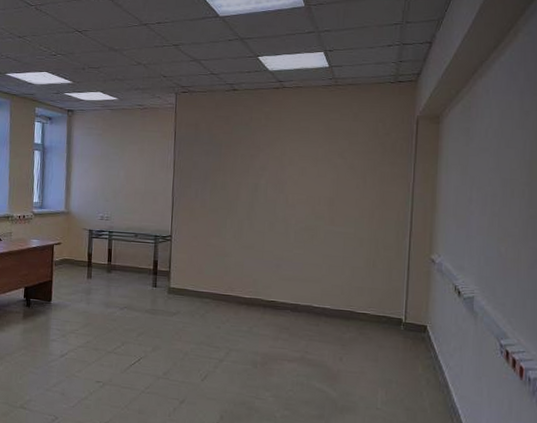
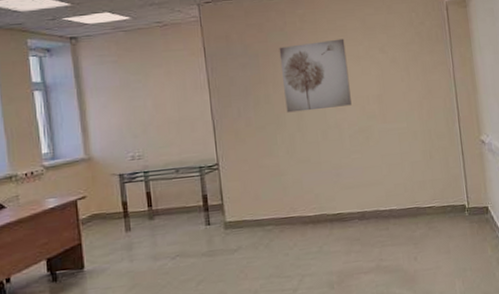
wall art: none [239,139,305,204] -> present [279,38,352,113]

